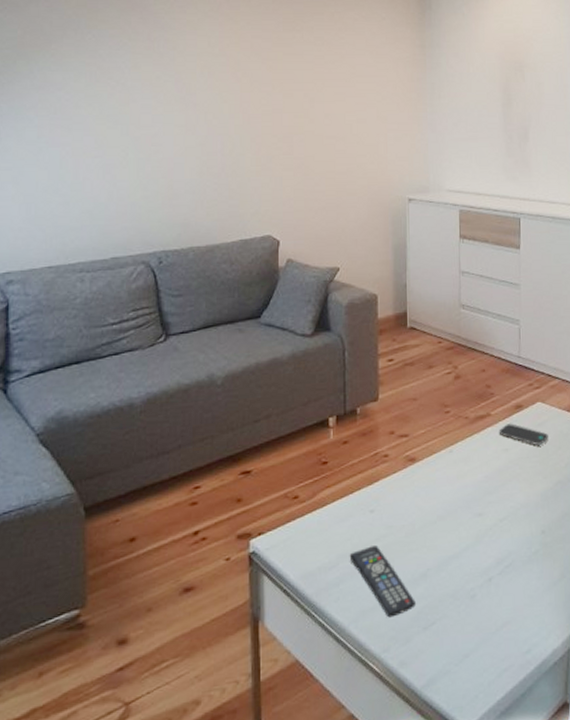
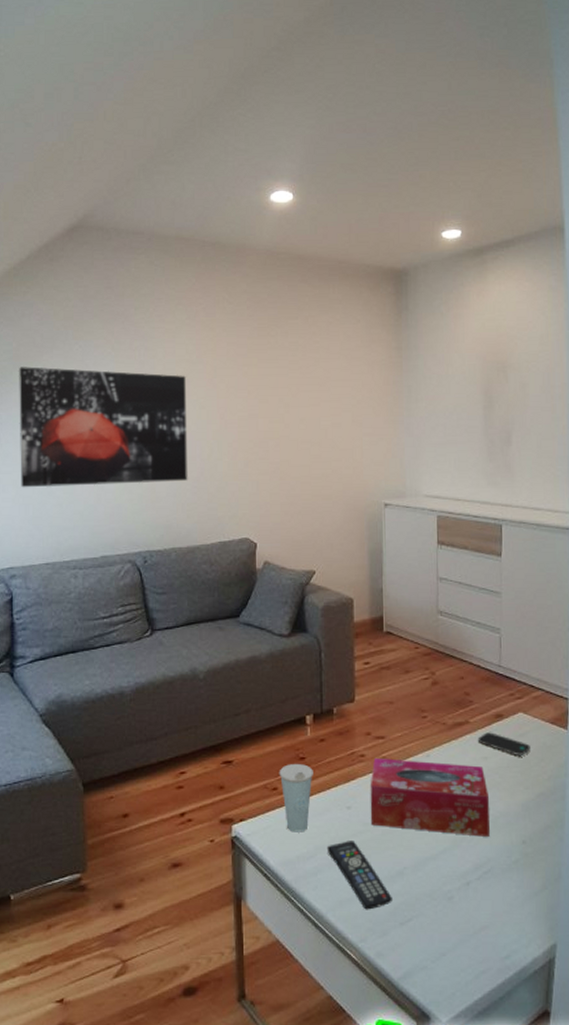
wall art: none [22,55,208,186] -> present [18,366,188,488]
cup: none [300,468,336,542] -> present [279,763,313,832]
tissue box: none [393,456,511,531] -> present [370,757,490,837]

